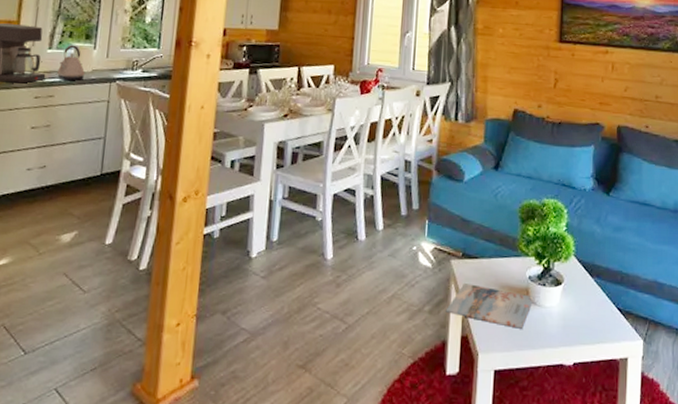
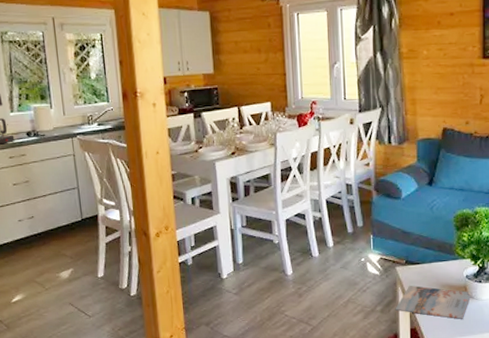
kettle: present [57,45,86,82] -> none [23,106,48,140]

